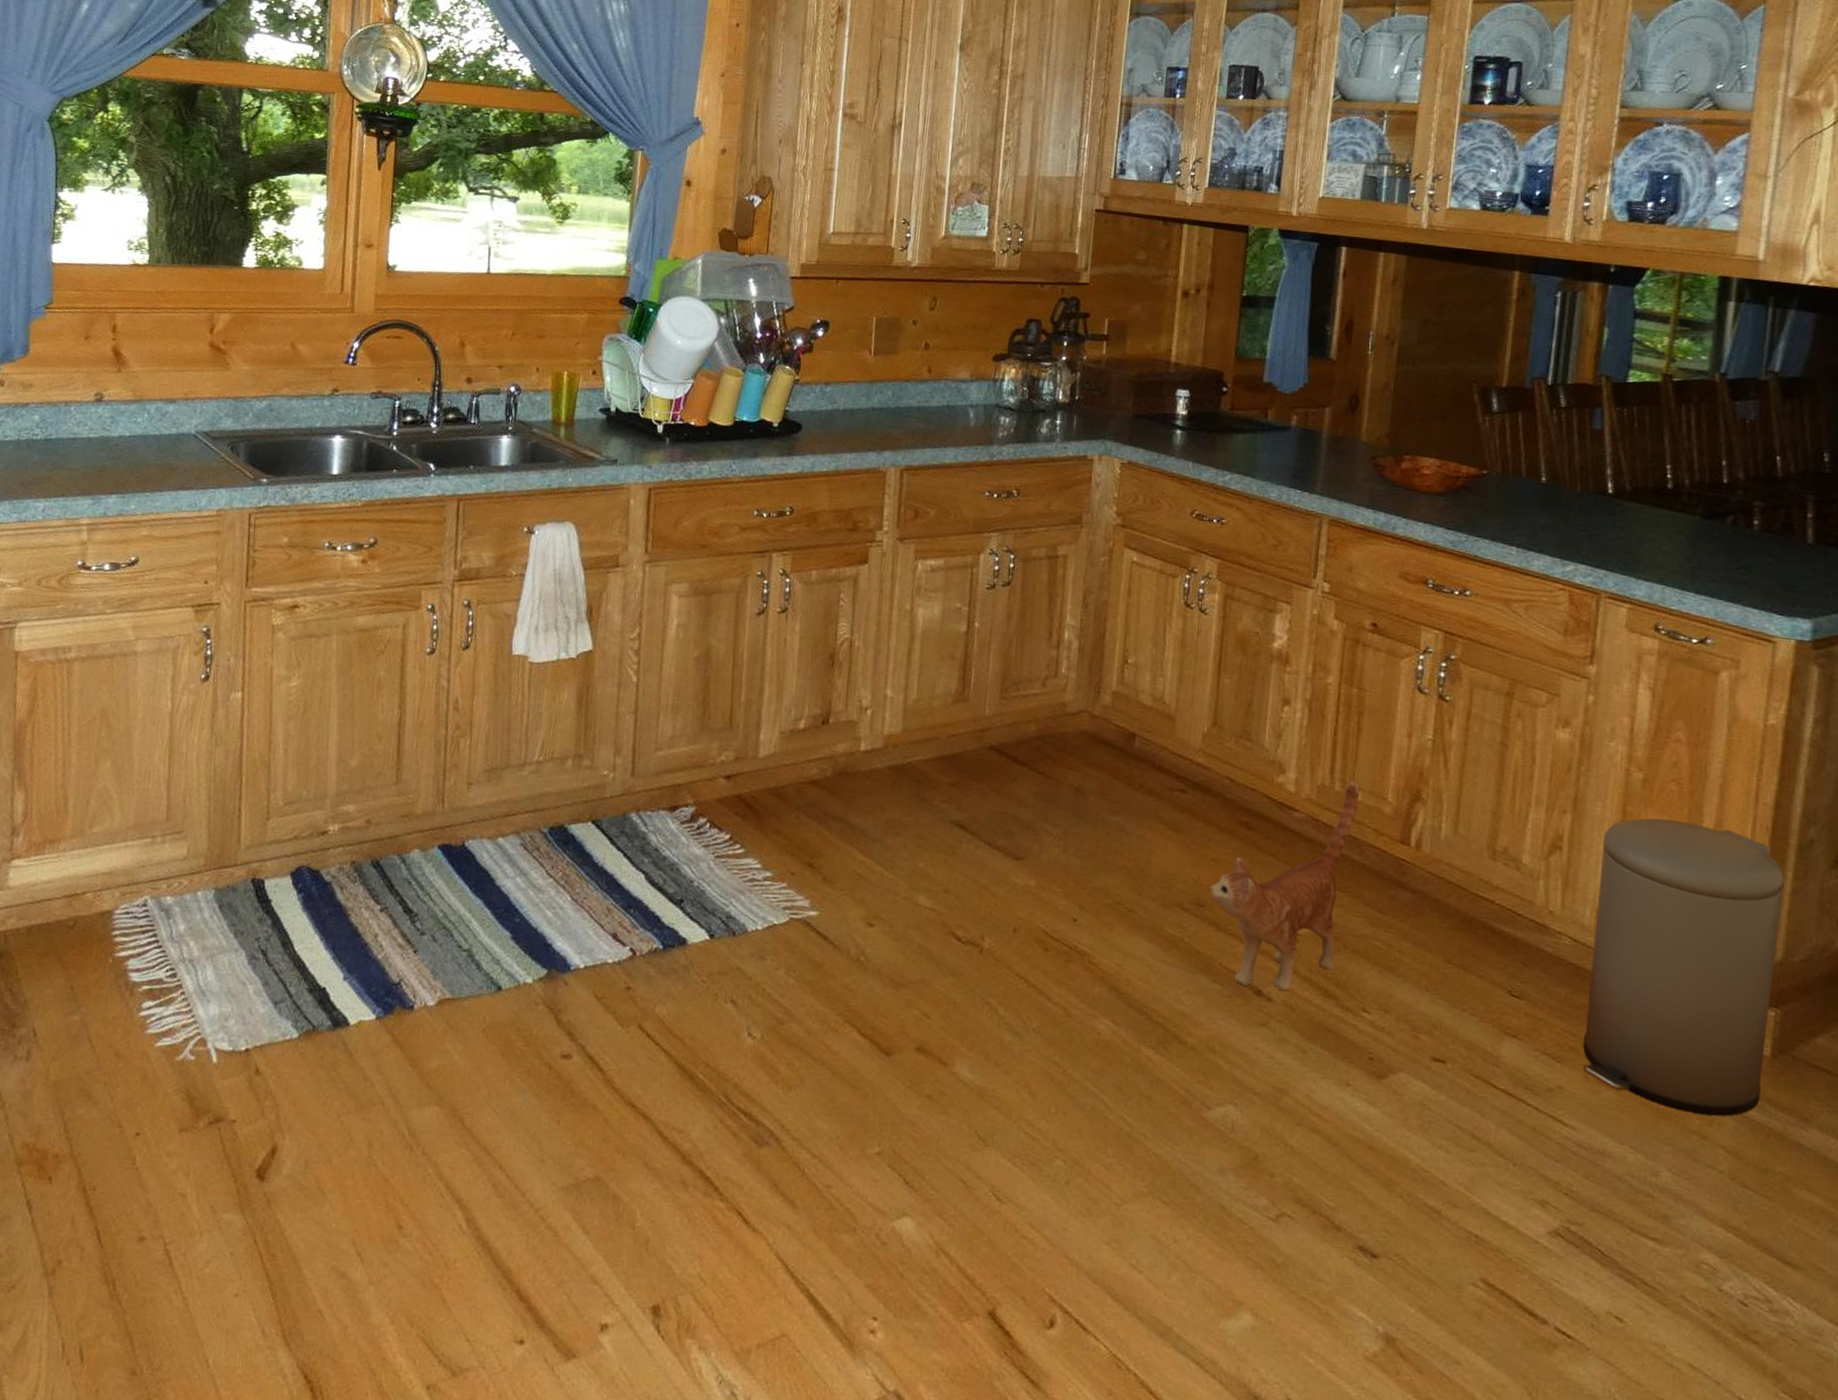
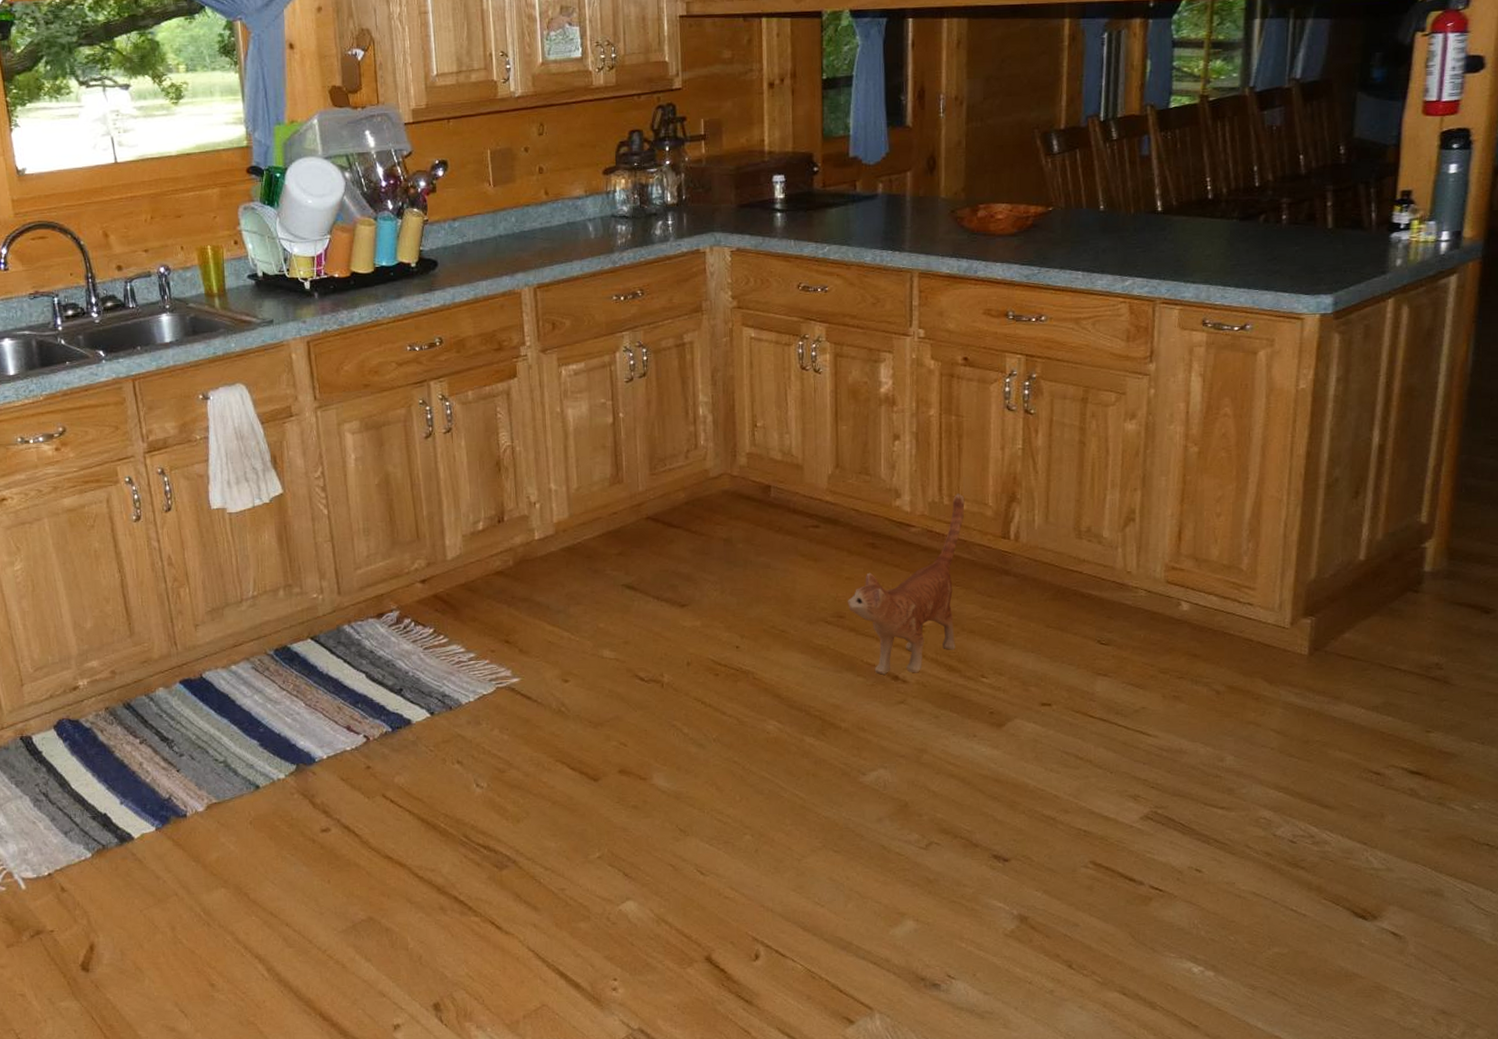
pedal bin: present [1582,818,1784,1116] -> none [1160,480,1315,709]

